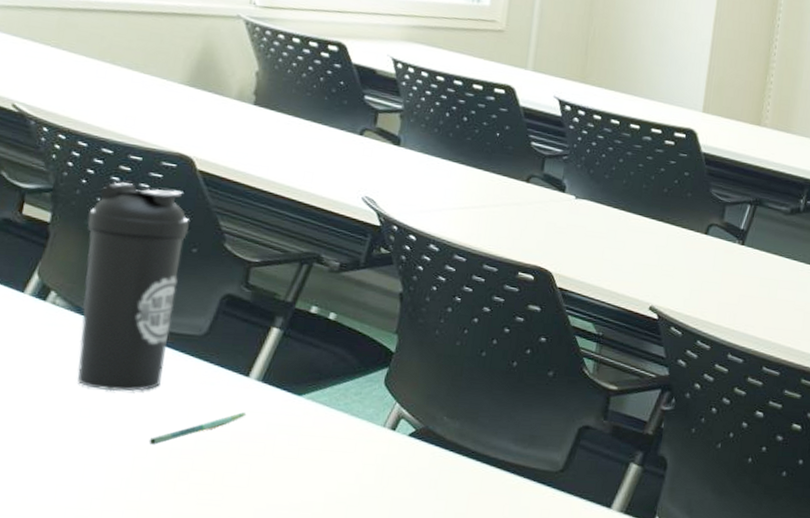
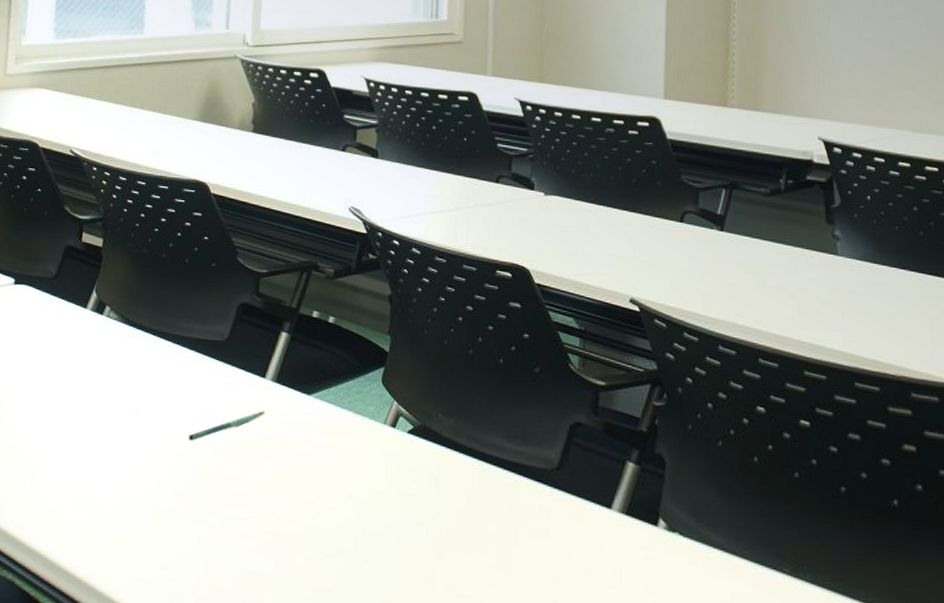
water bottle: present [77,182,189,392] -> none [129,209,208,393]

